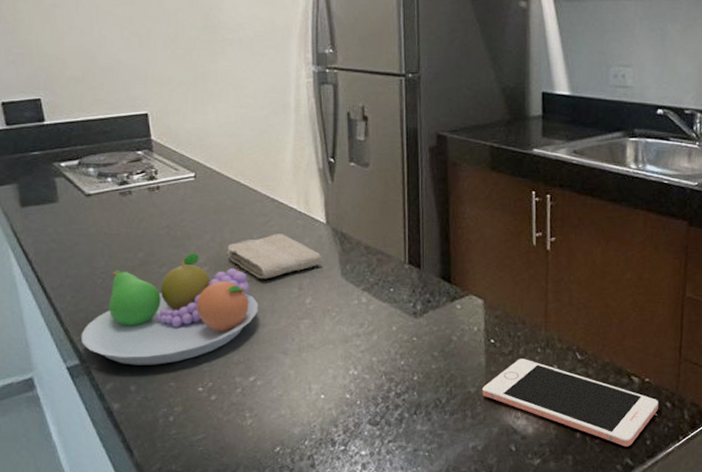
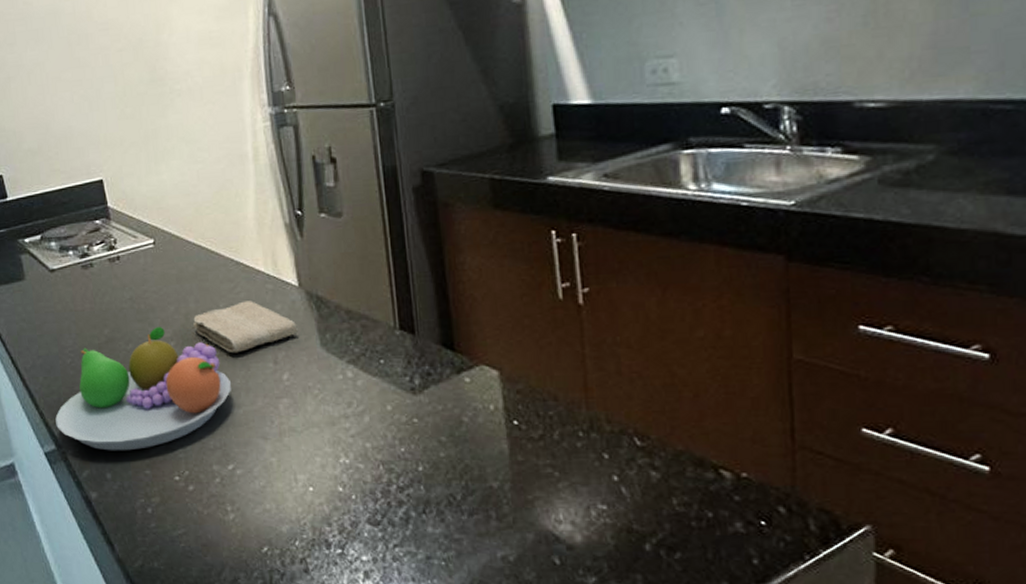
cell phone: present [482,359,659,447] -> none [508,445,766,566]

